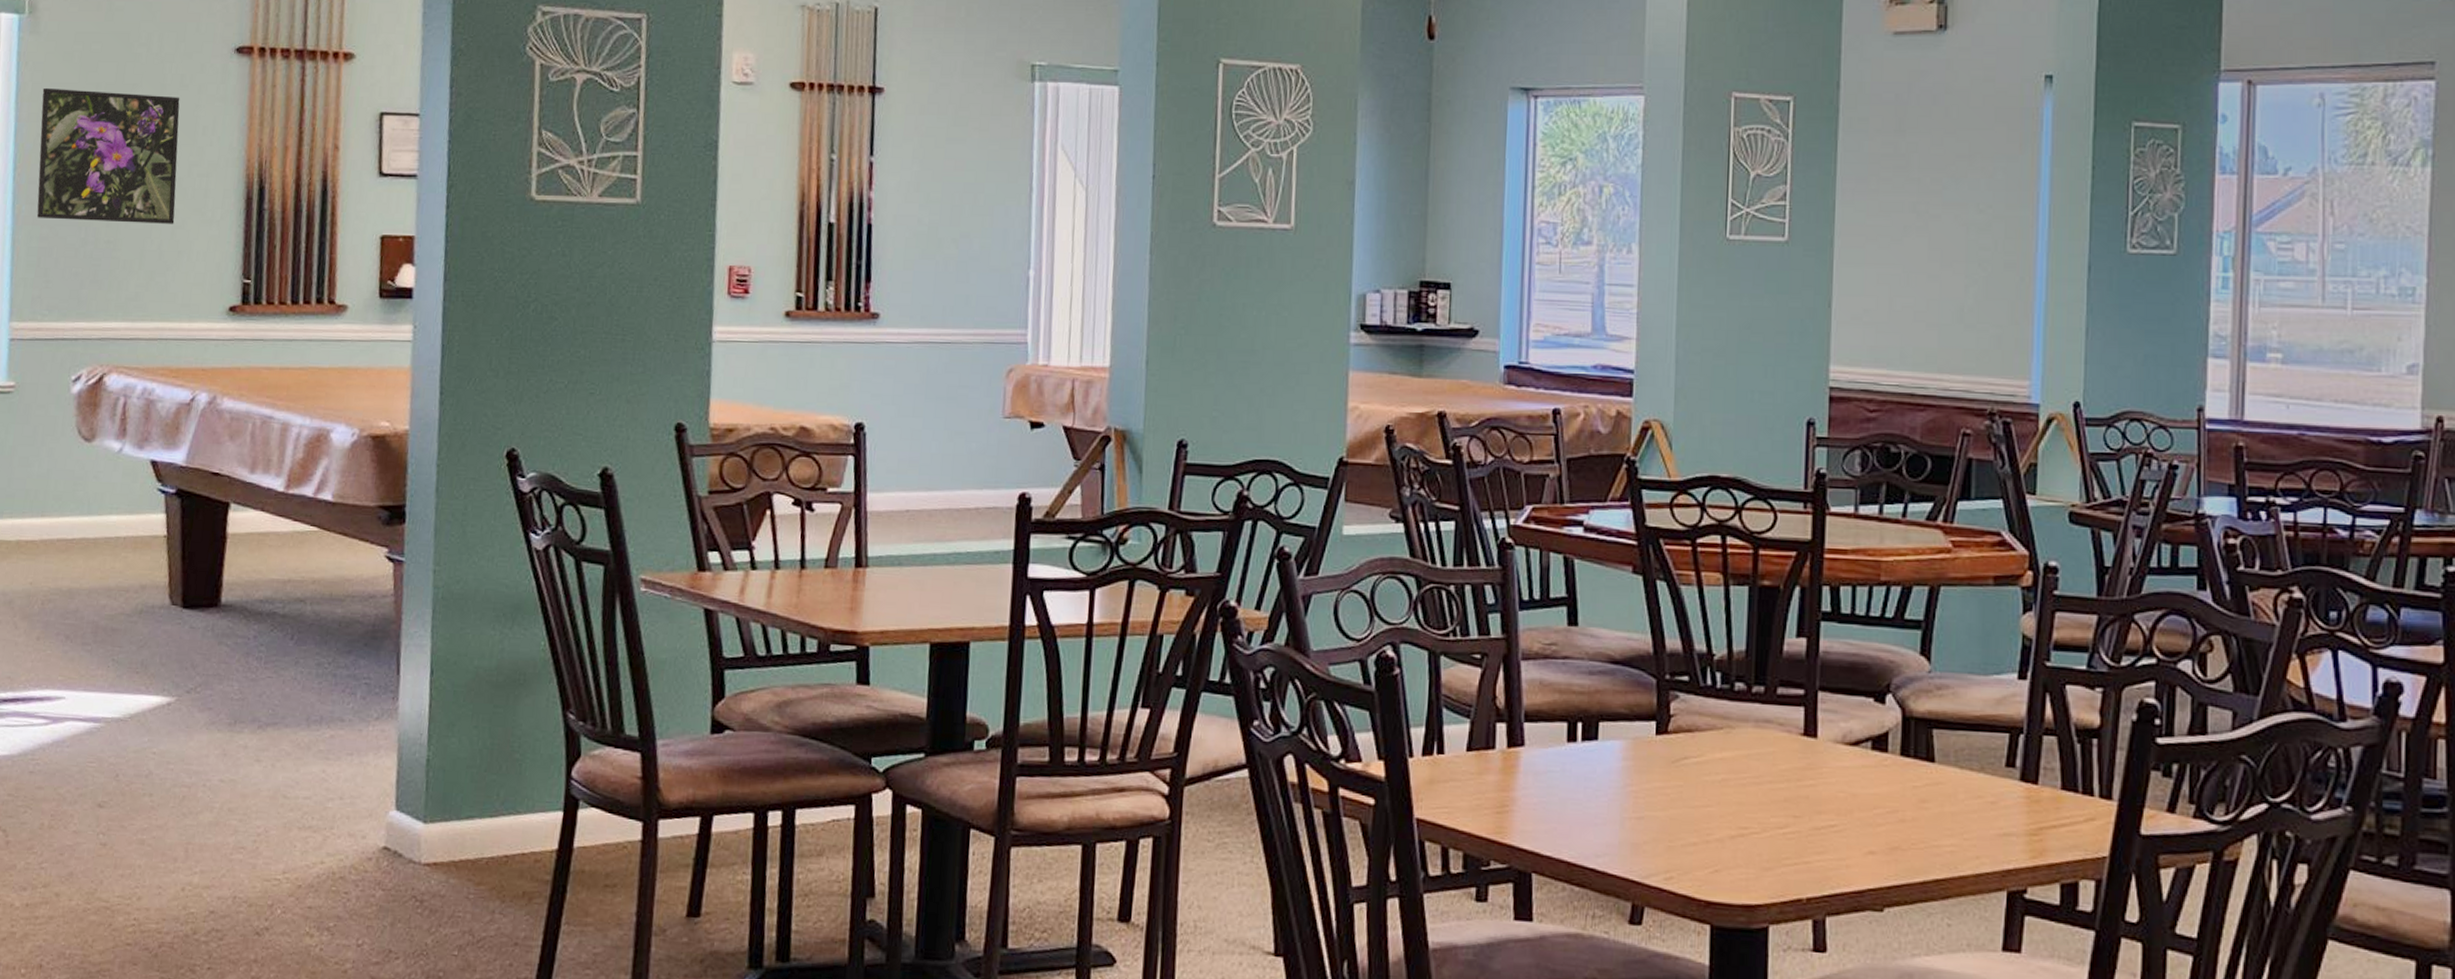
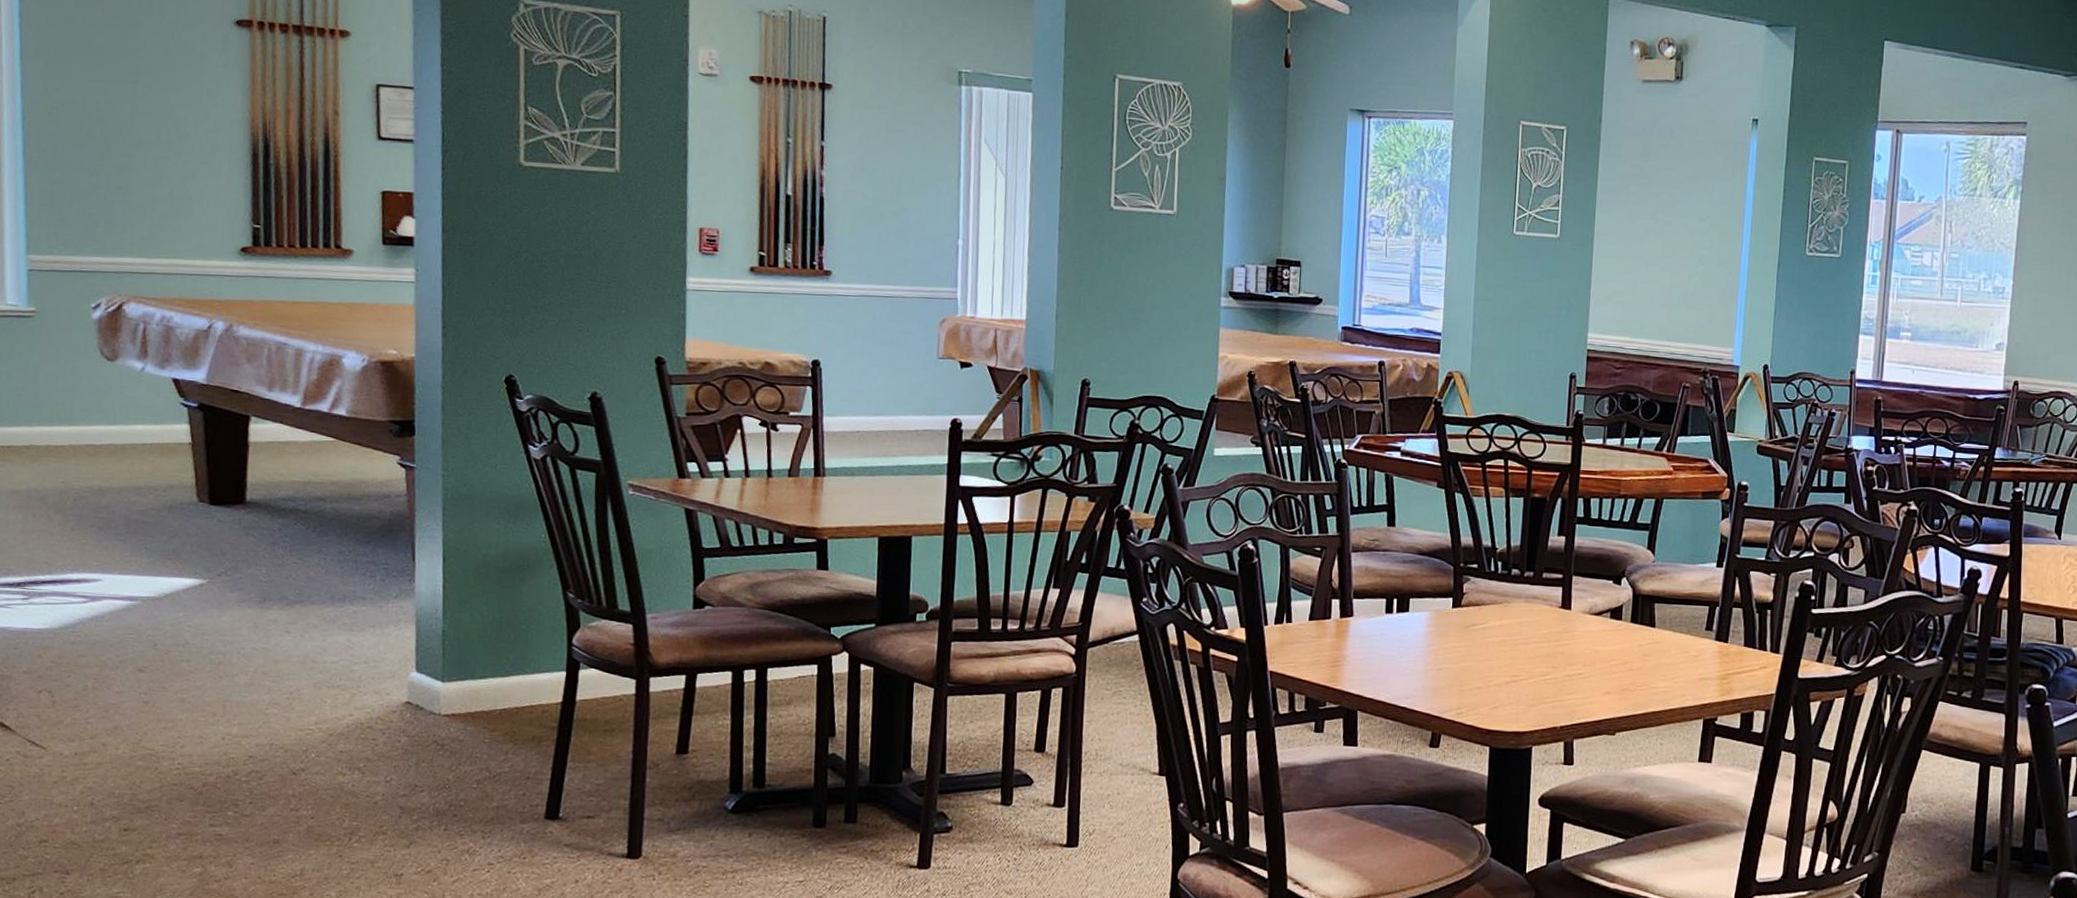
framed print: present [36,87,180,224] -> none [46,47,184,174]

